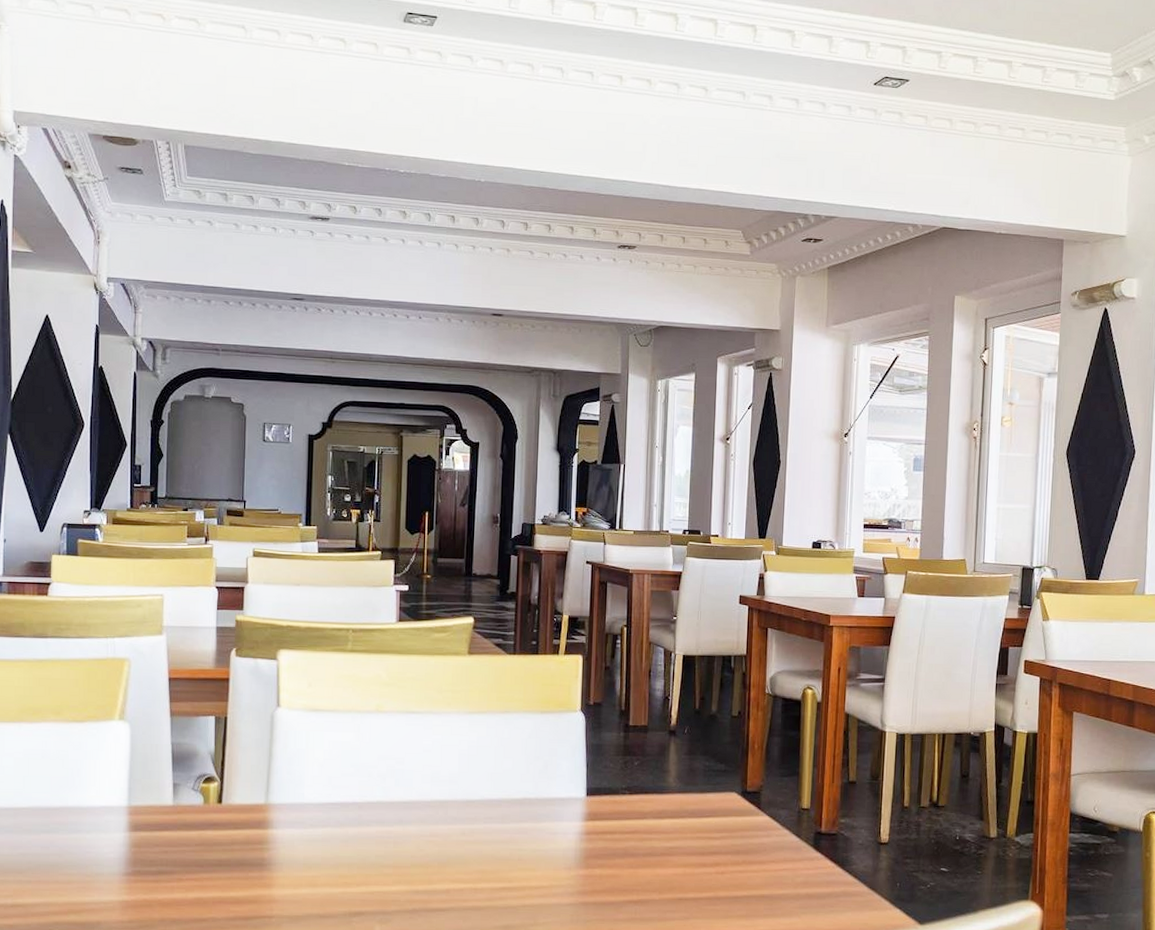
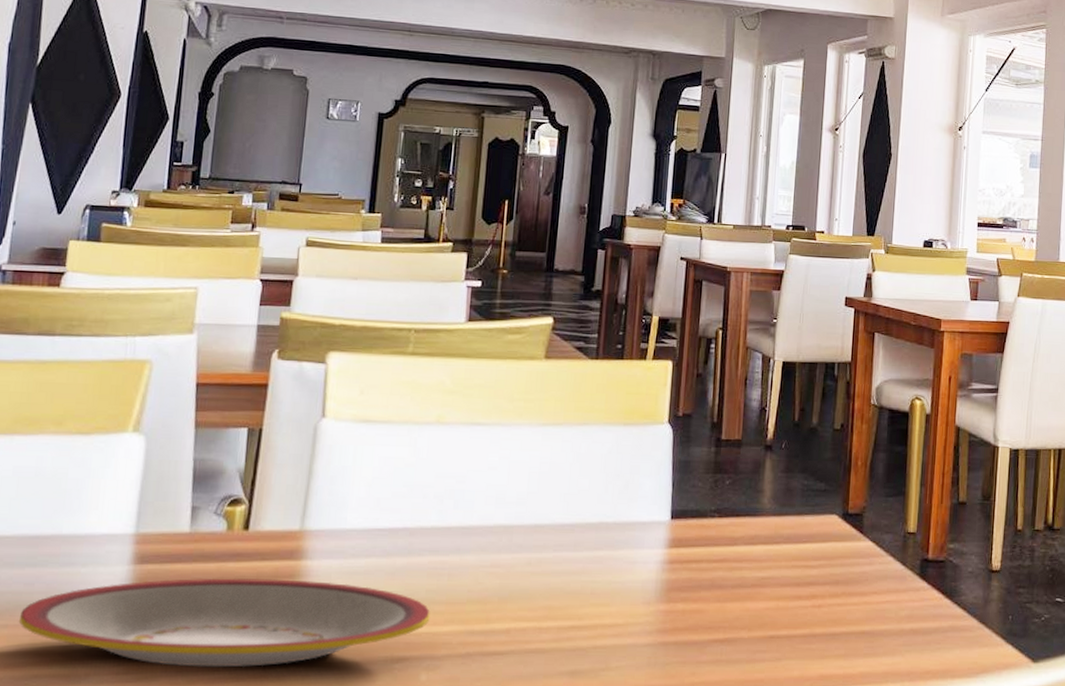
plate: none [39,844,380,918] -> present [18,578,430,668]

